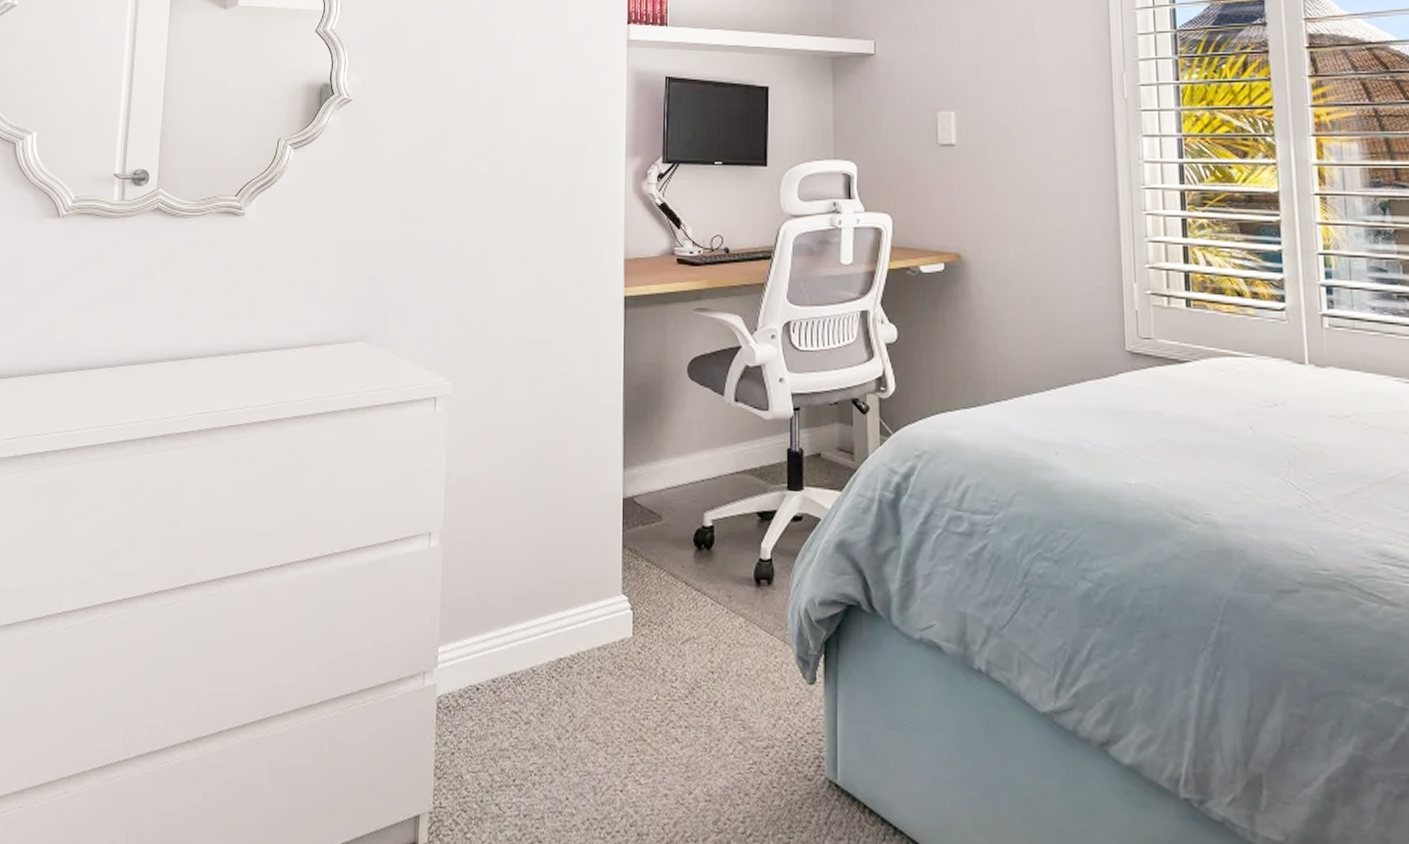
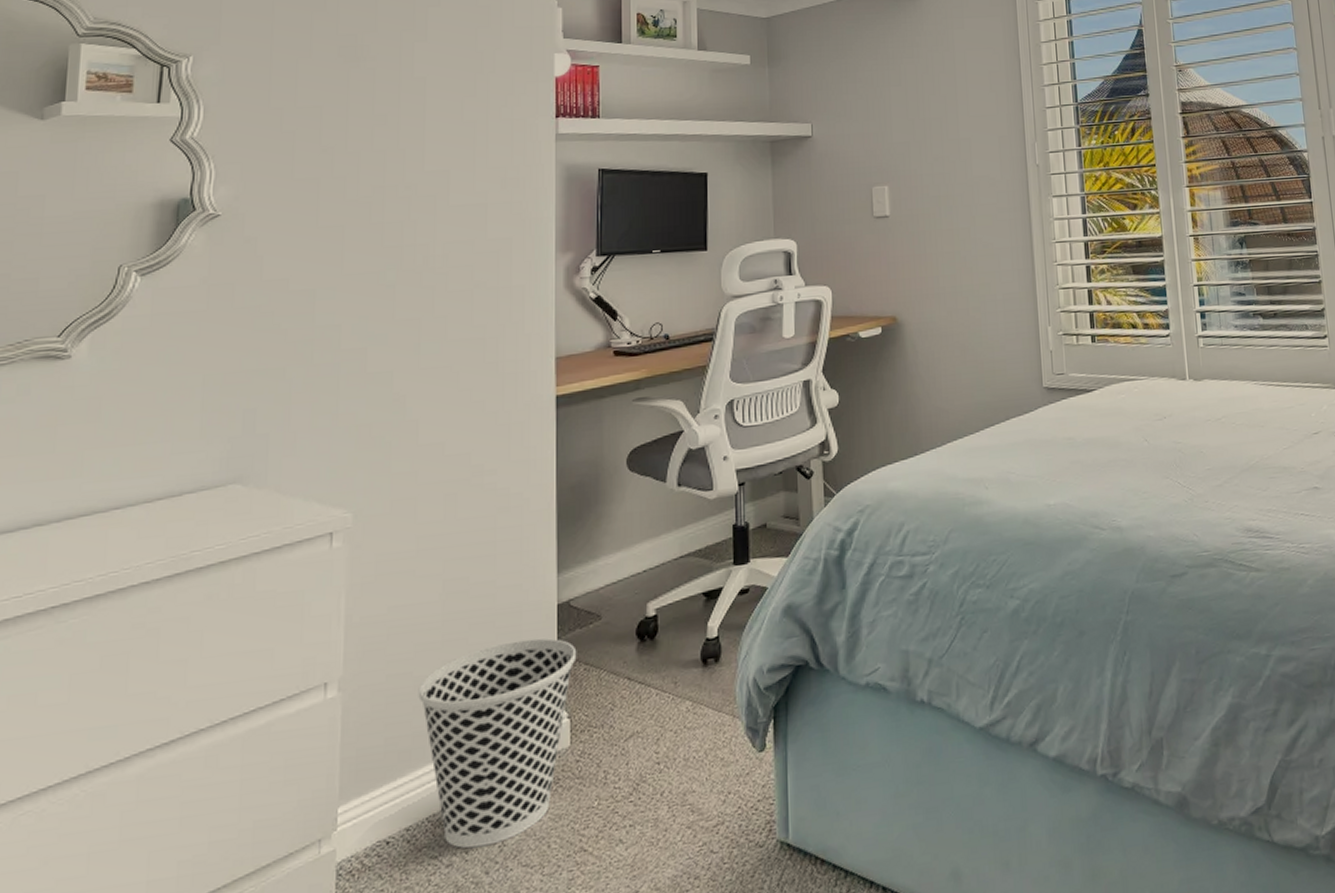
wastebasket: none [503,526,640,714] -> present [418,638,577,849]

